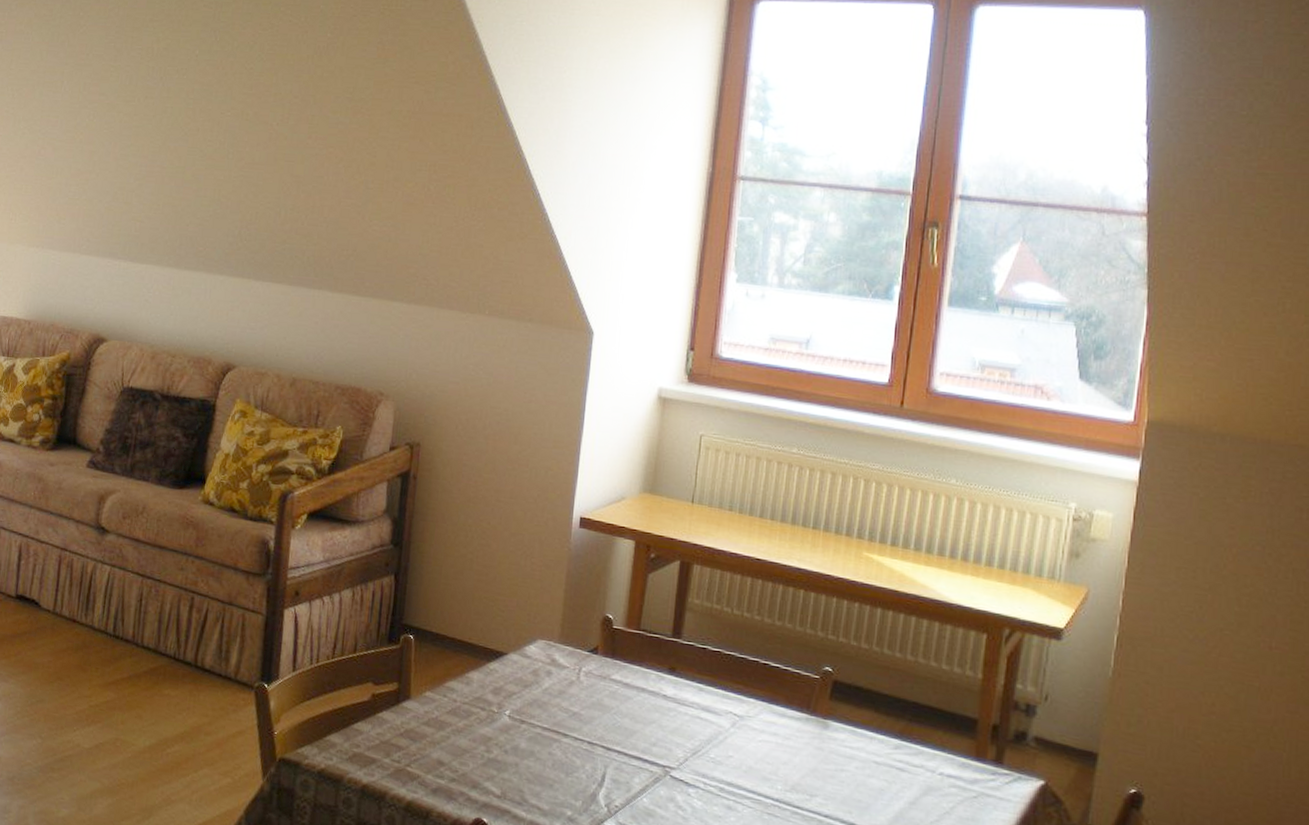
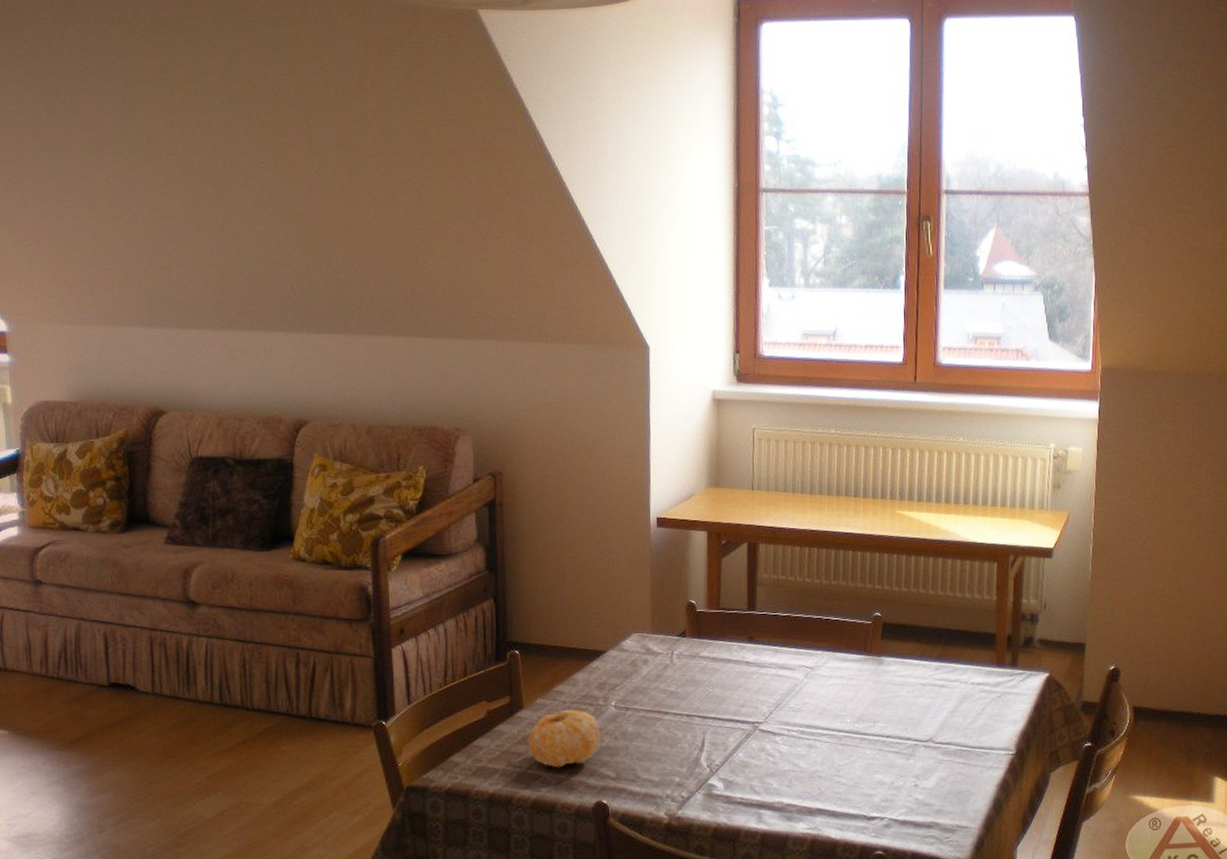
fruit: none [410,708,490,772] -> present [527,709,601,768]

